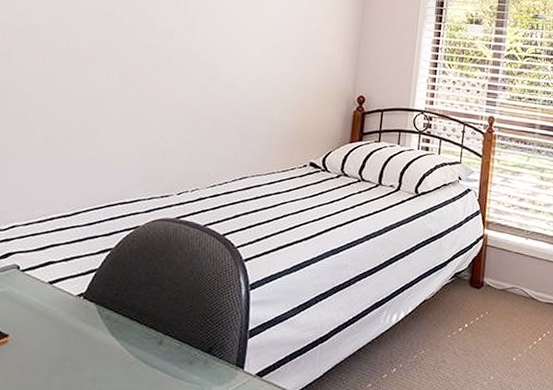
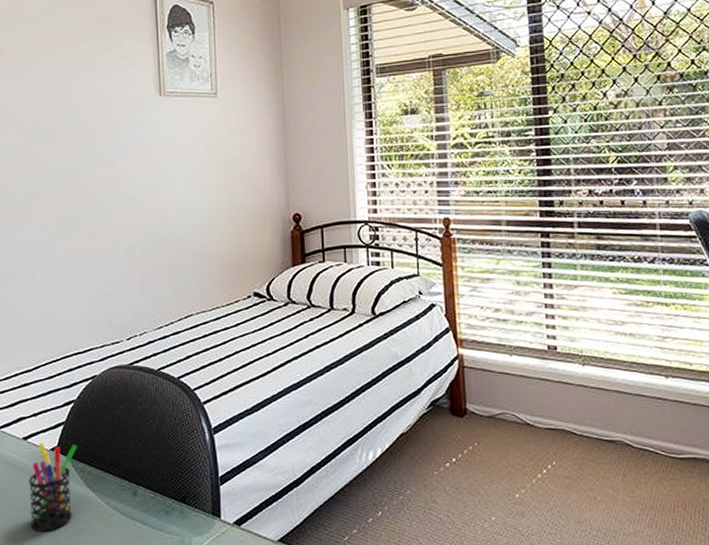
pen holder: none [41,288,107,377] -> present [29,442,77,531]

